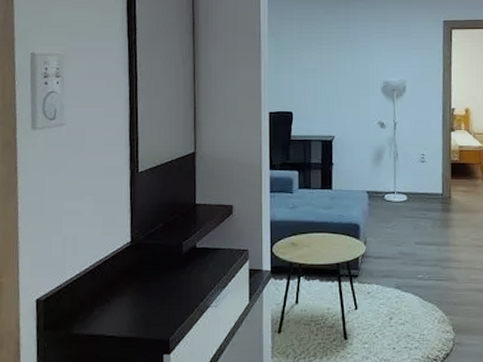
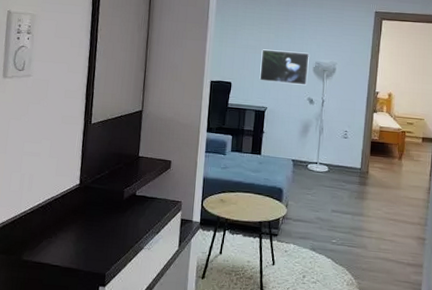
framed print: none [323,72,376,108] -> present [259,49,309,86]

